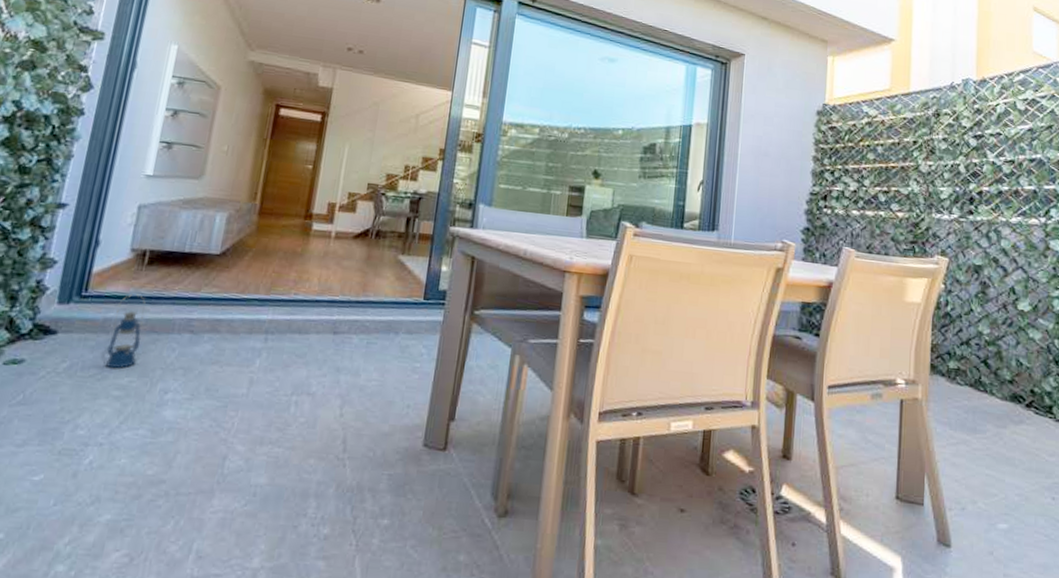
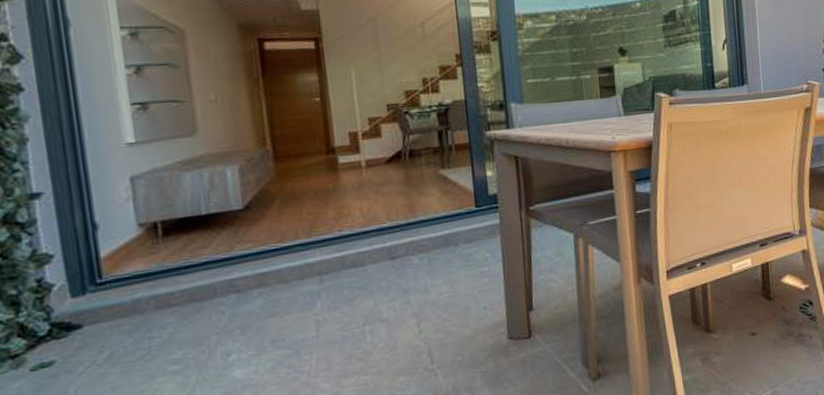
lantern: present [105,293,146,369] -> none [143,268,185,347]

